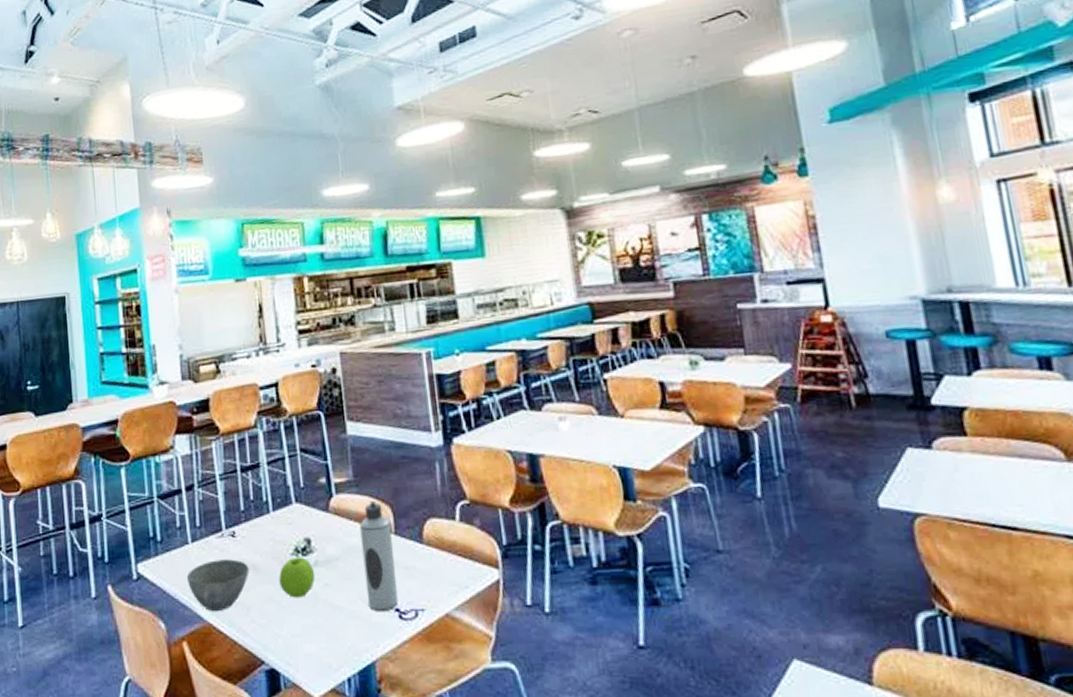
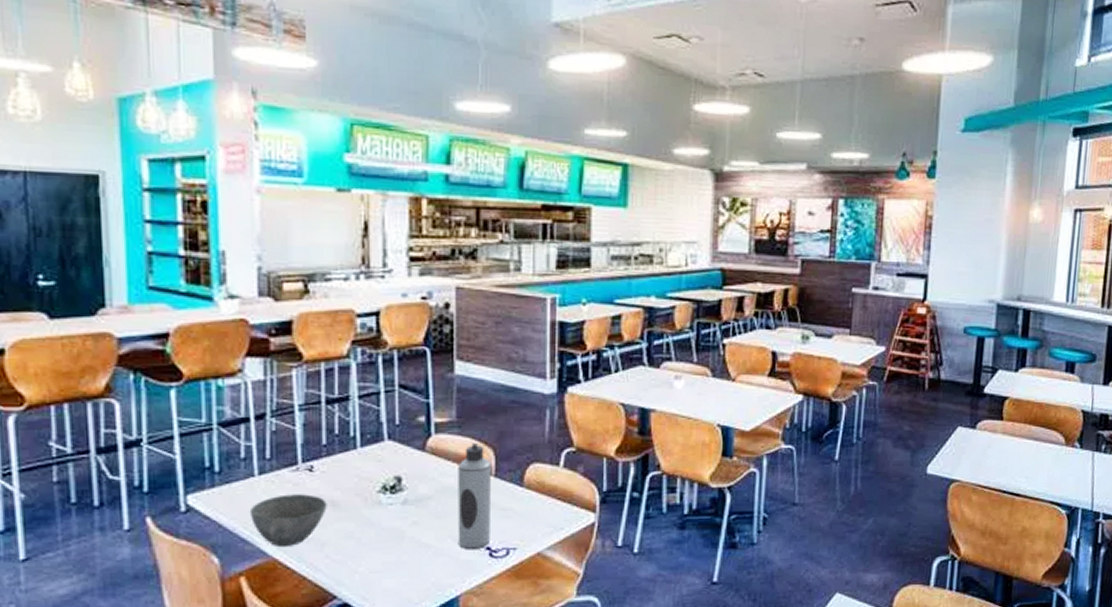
apple: present [279,557,316,598] -> none [361,495,403,535]

